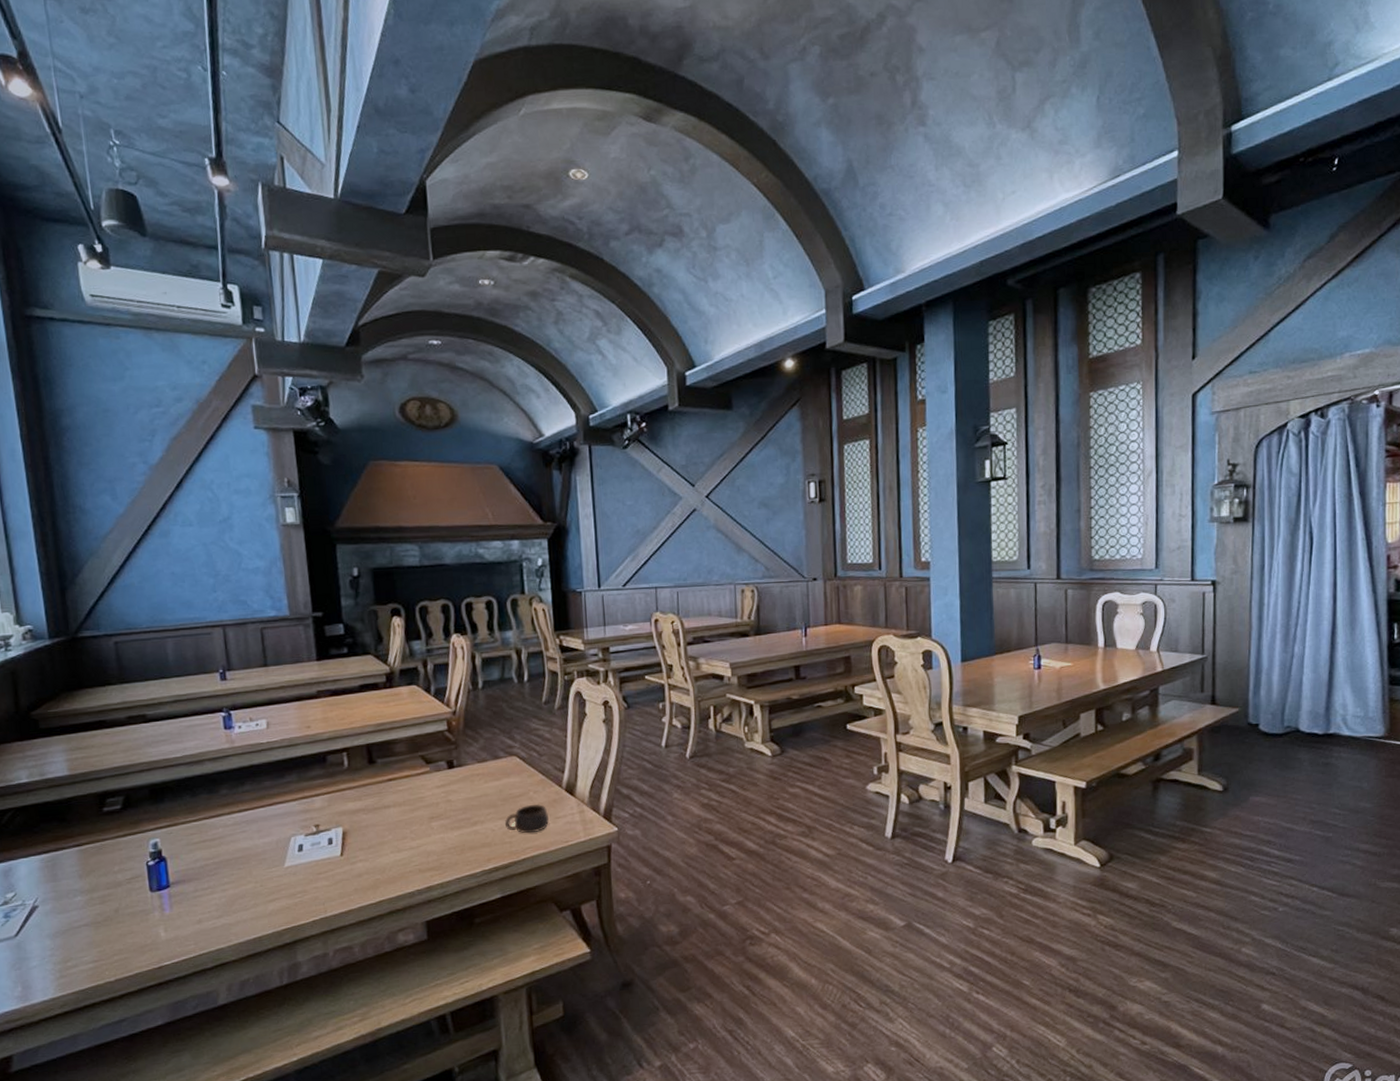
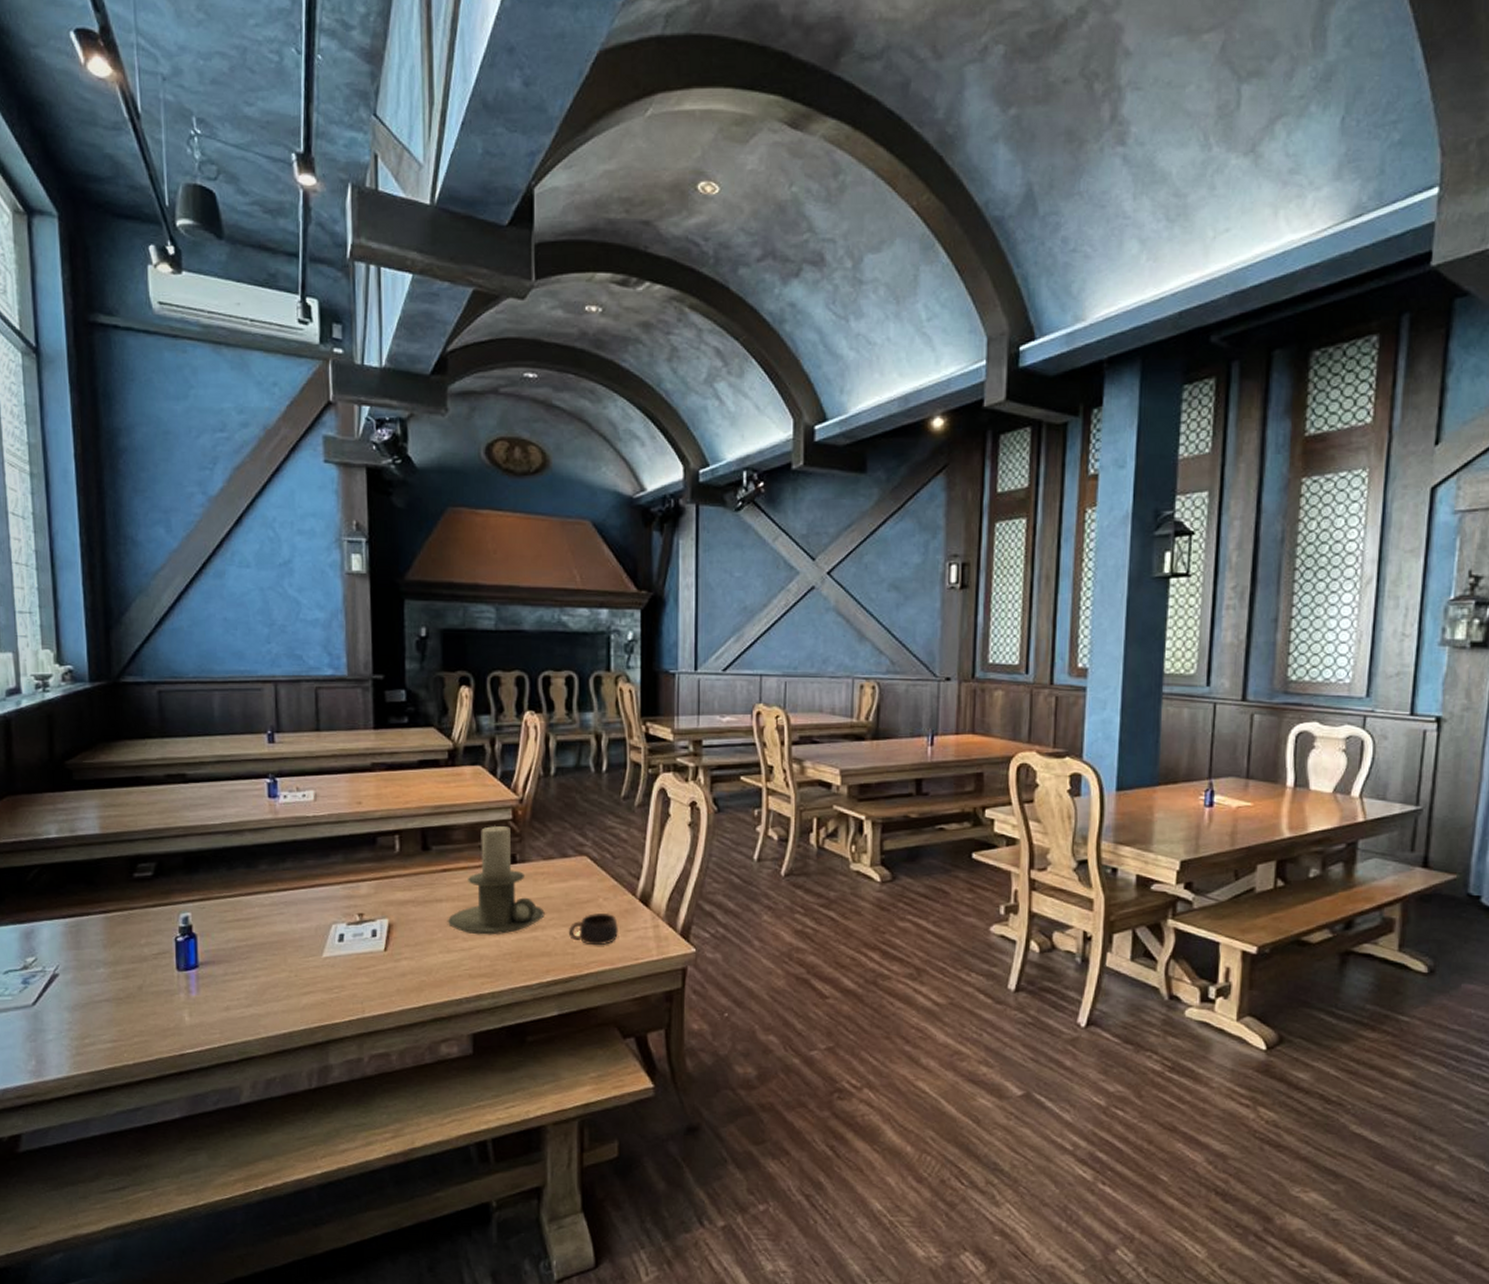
candle holder: none [395,736,483,834] -> present [447,825,545,935]

